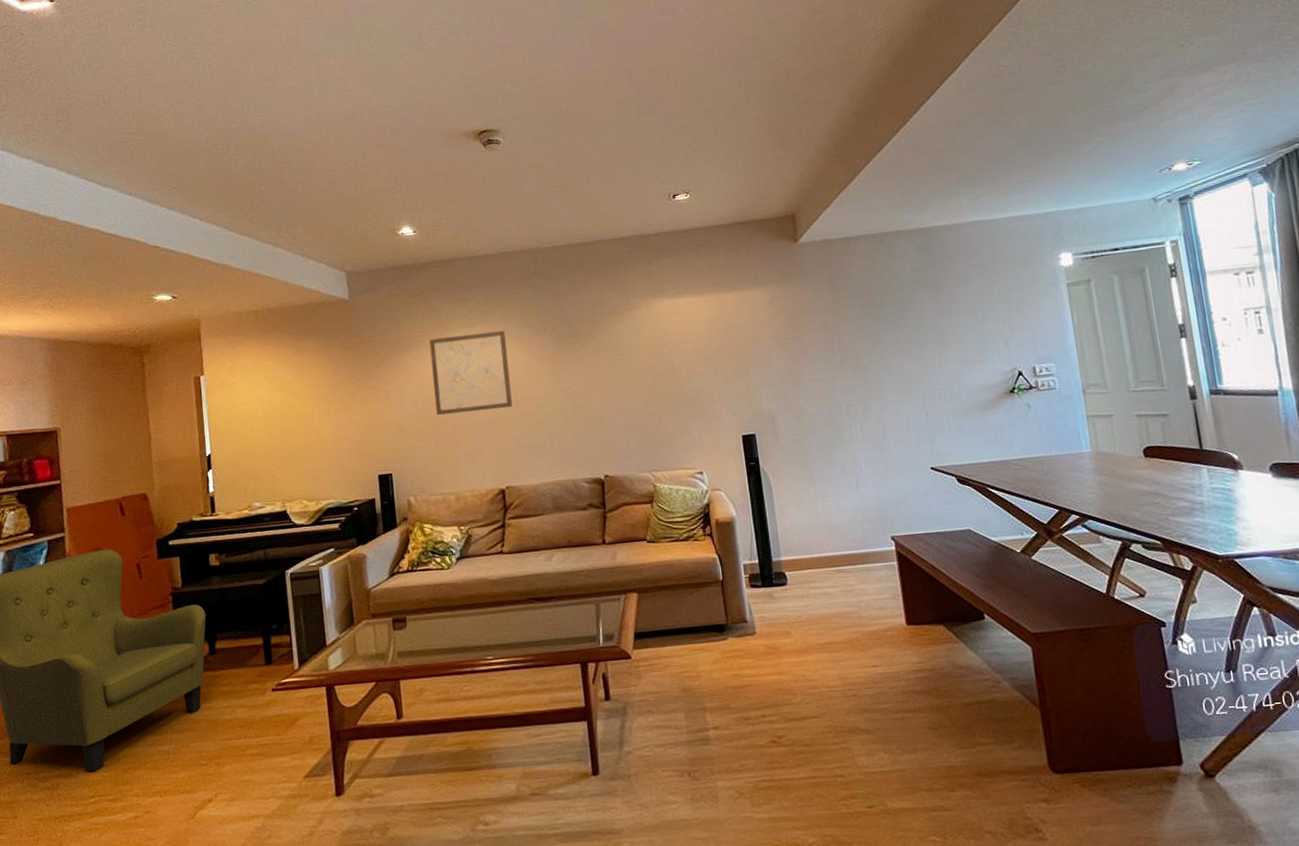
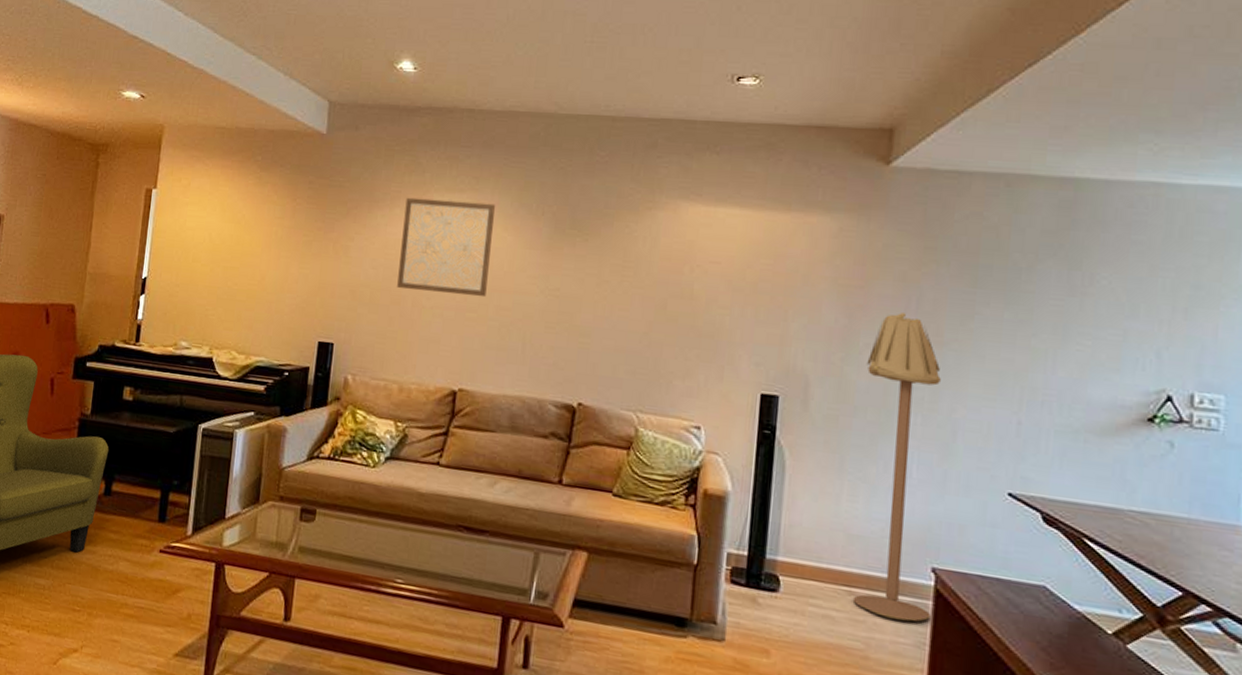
floor lamp: none [813,351,898,583] -> present [852,313,941,622]

